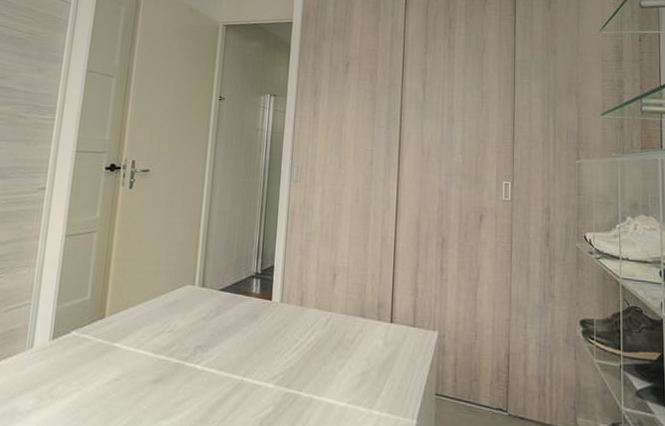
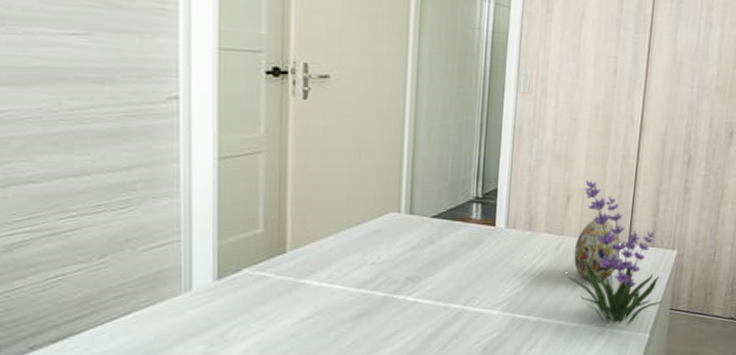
plant: none [334,259,427,410] -> present [566,180,663,327]
decorative egg: none [340,297,383,360] -> present [573,220,620,281]

